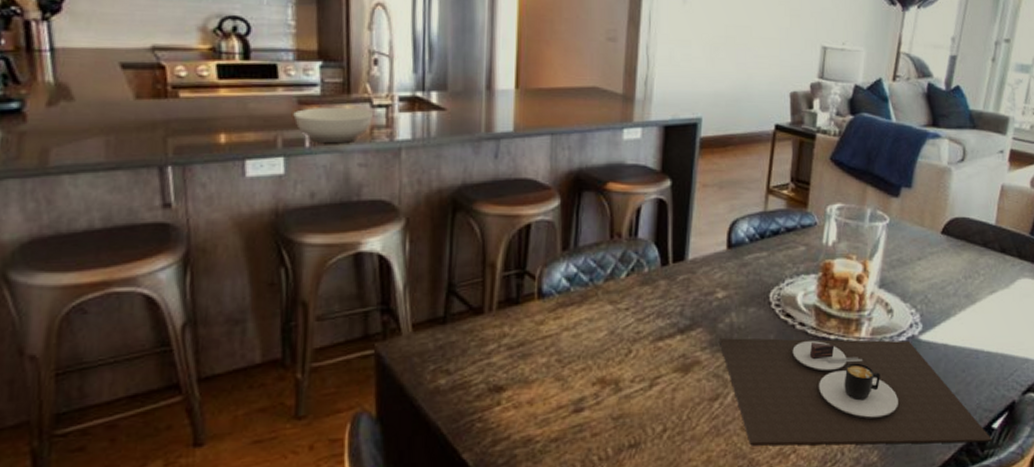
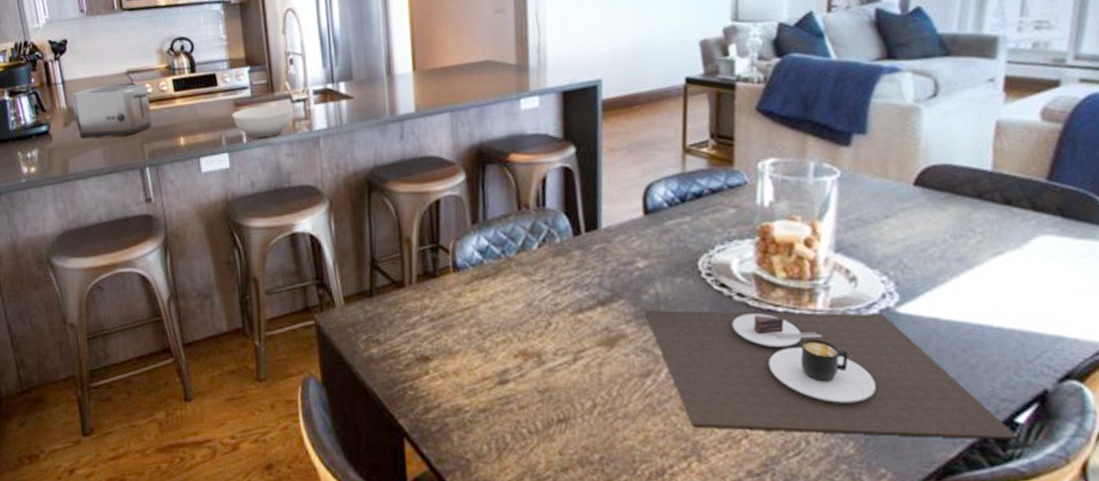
toaster: none [63,61,183,125] -> present [72,83,152,138]

